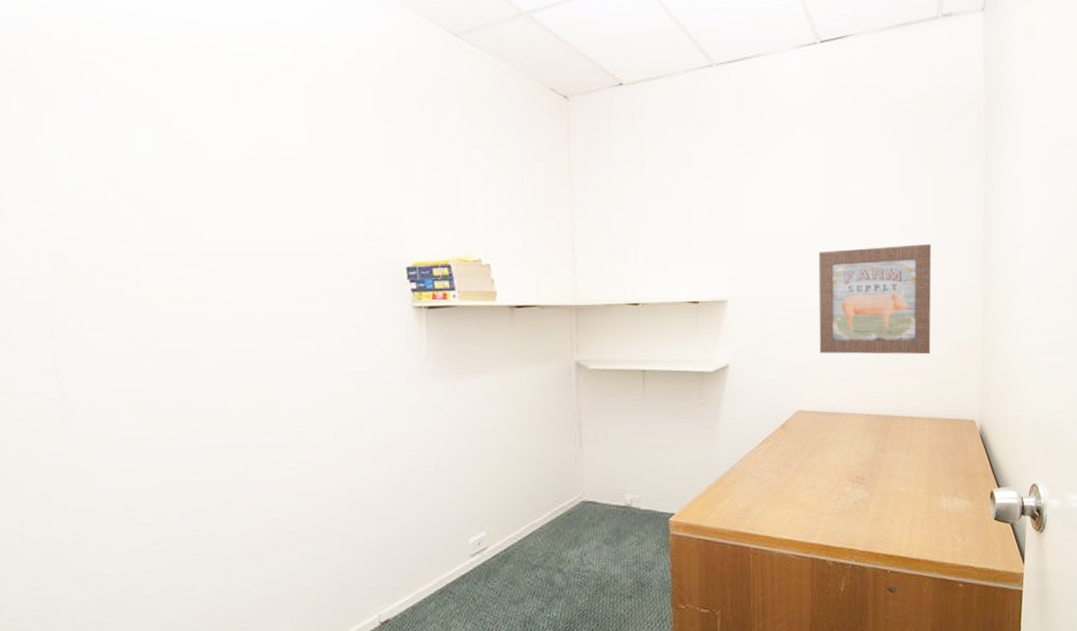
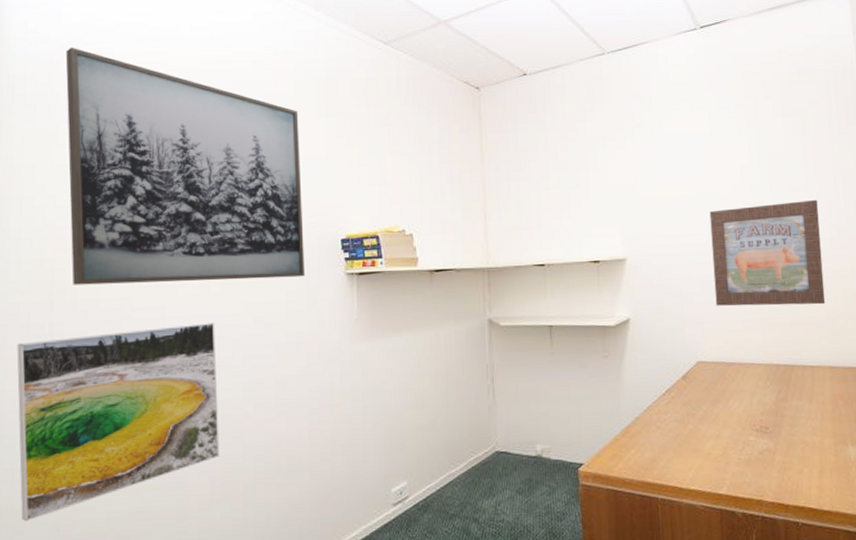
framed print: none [12,358,271,577] -> present [16,323,219,522]
wall art: none [42,10,365,310] -> present [65,47,305,285]

